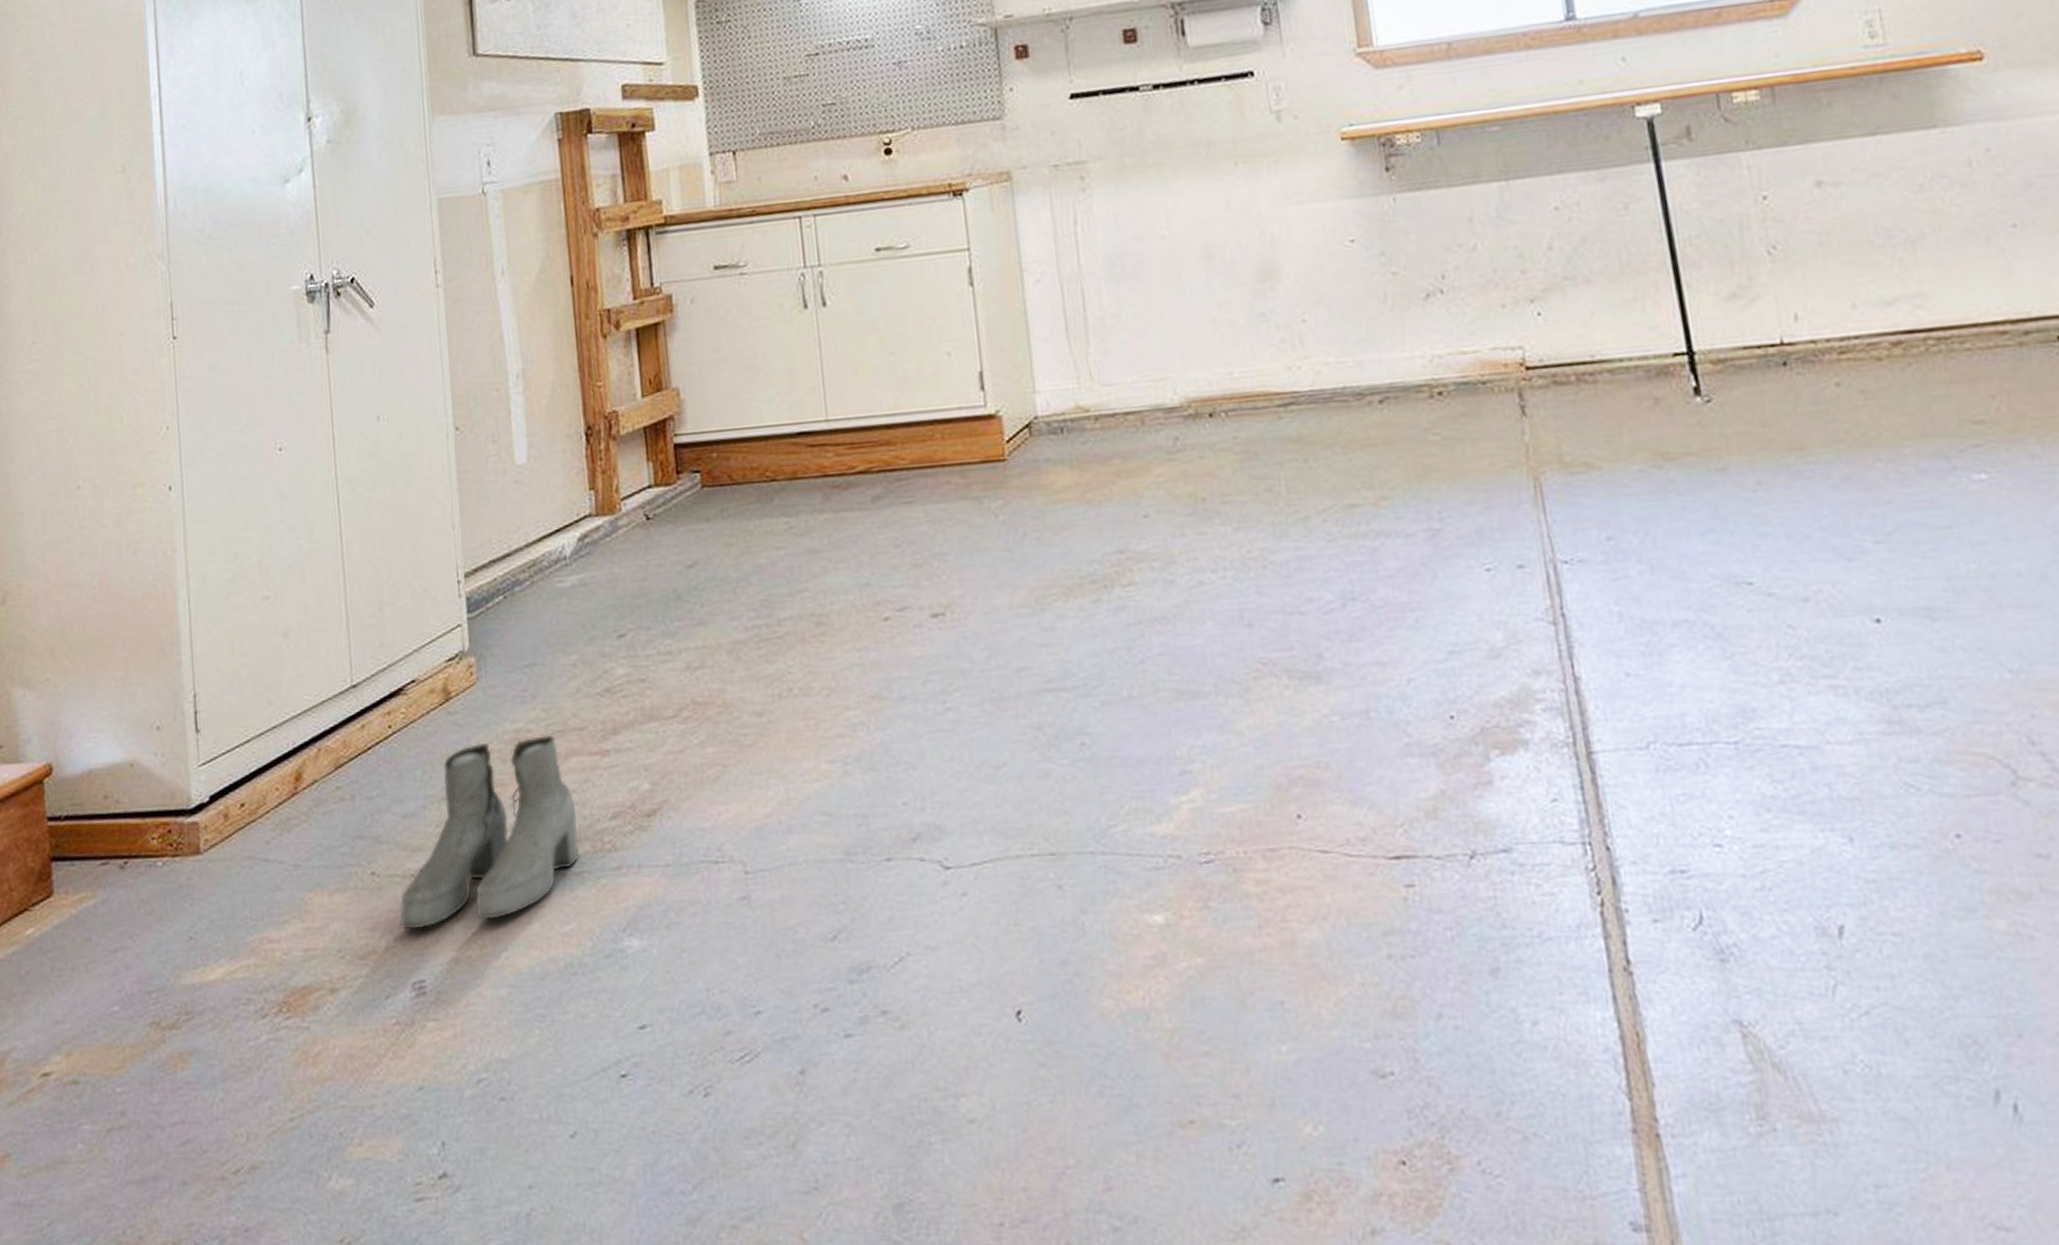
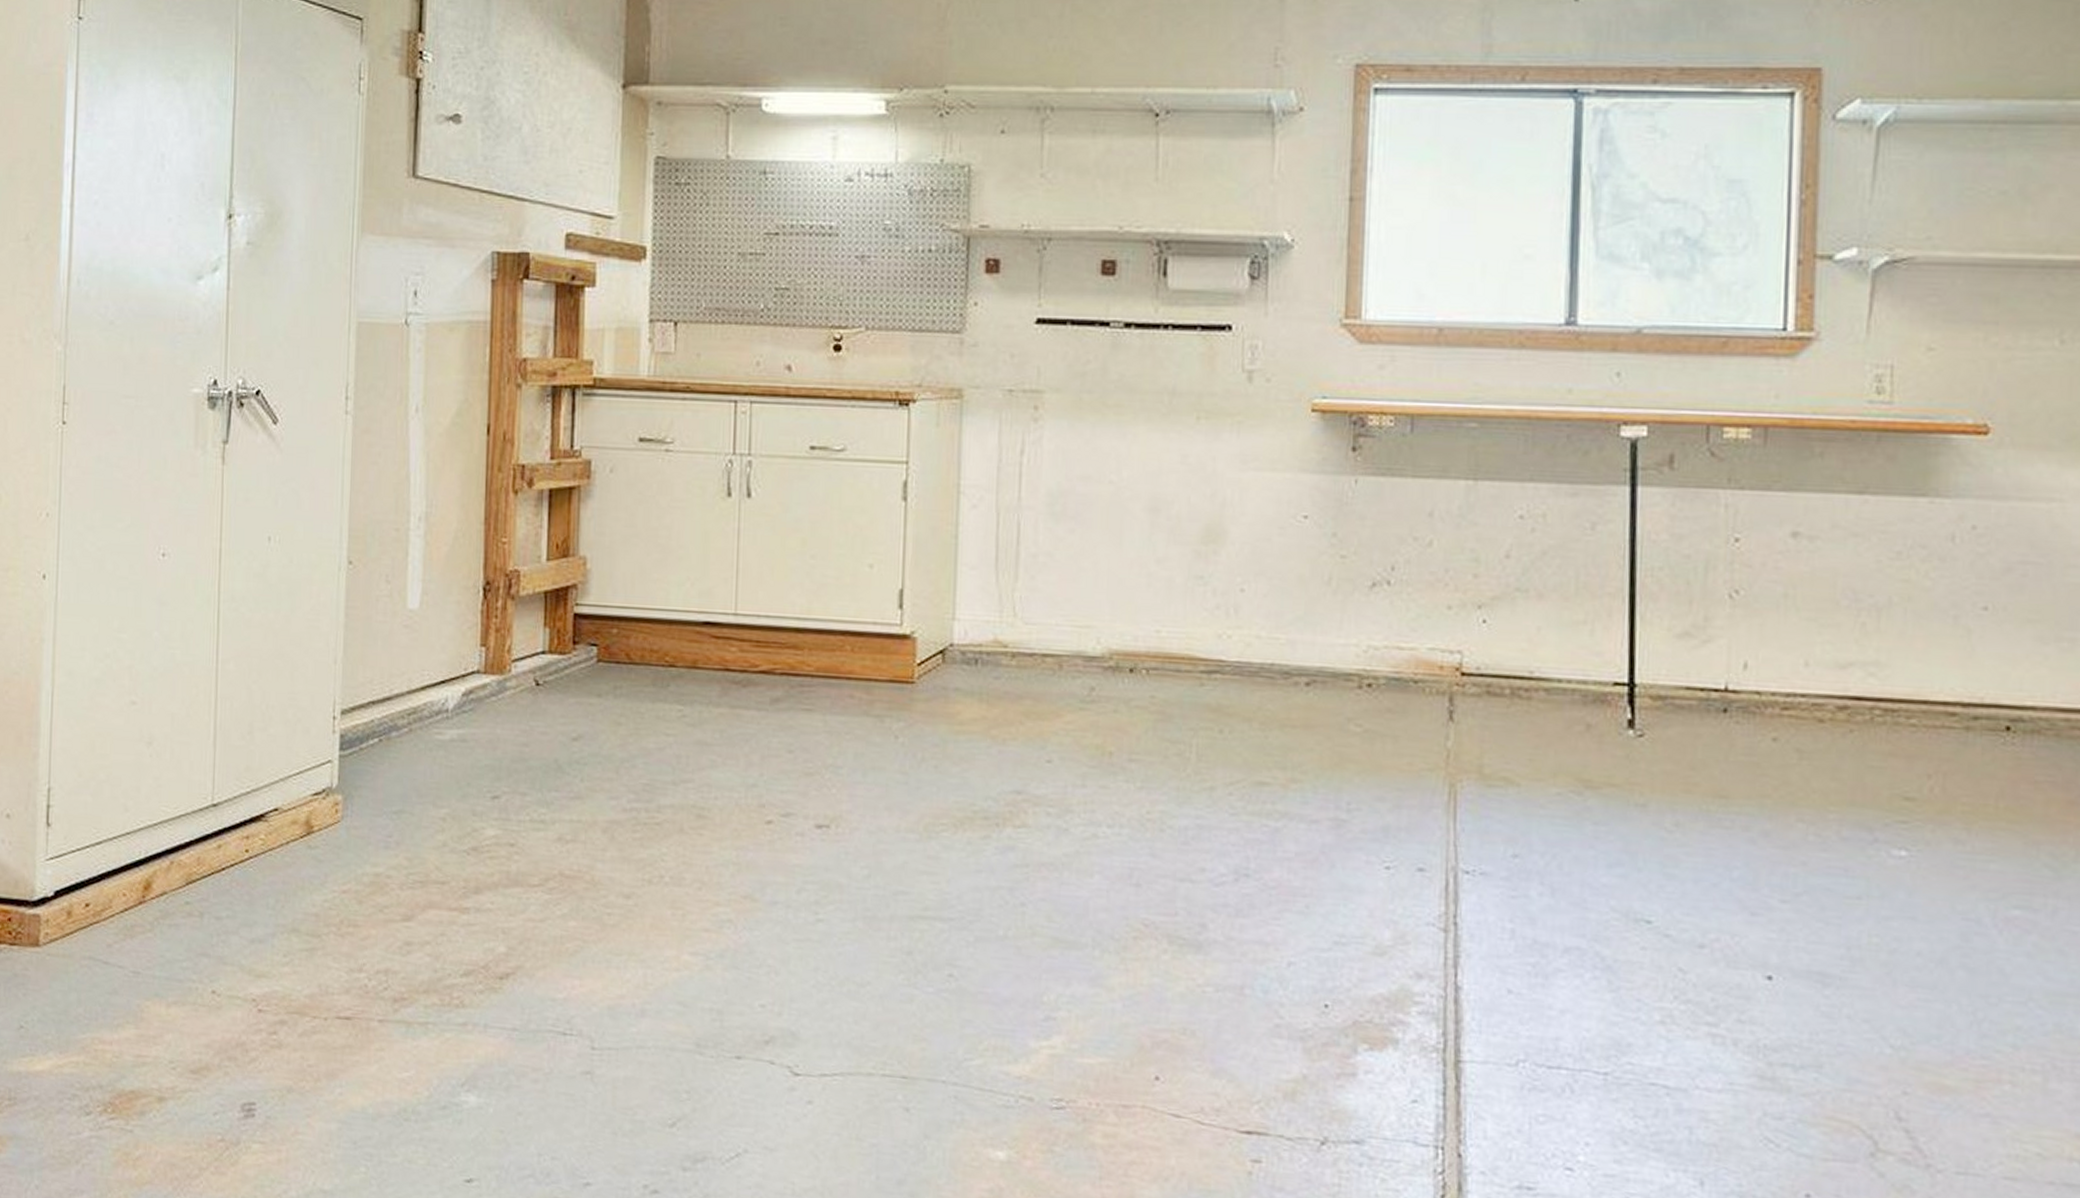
boots: present [399,734,579,930] -> none [235,881,428,1056]

